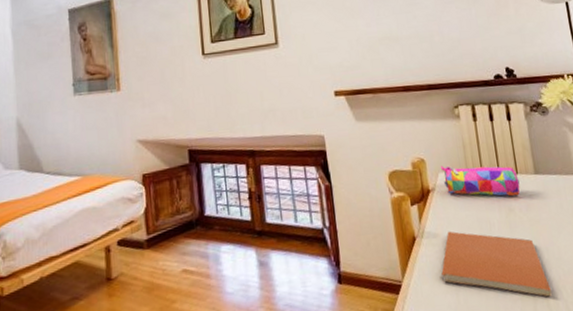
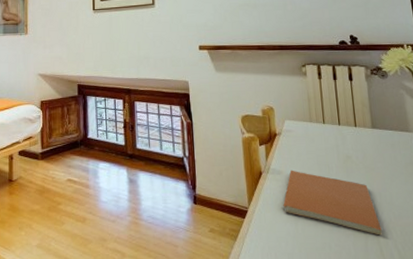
pencil case: present [440,166,520,196] -> none [287,114,358,146]

